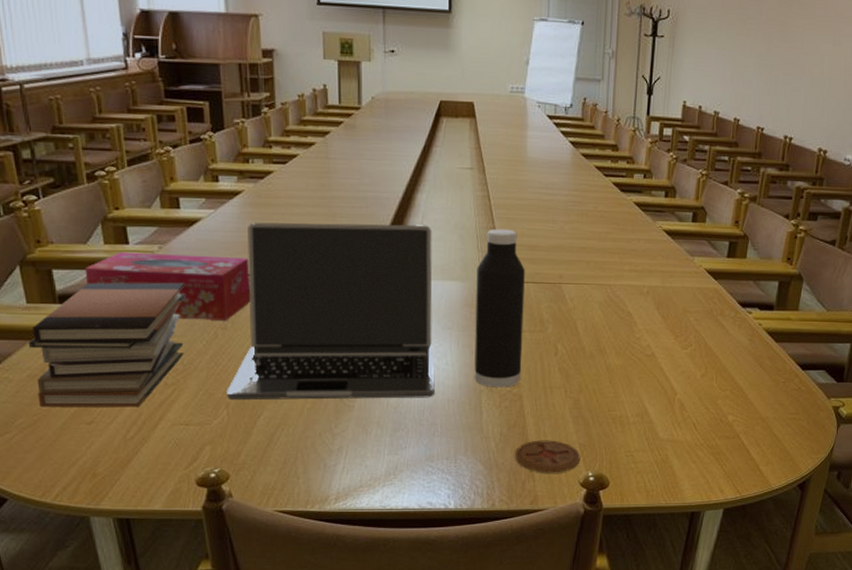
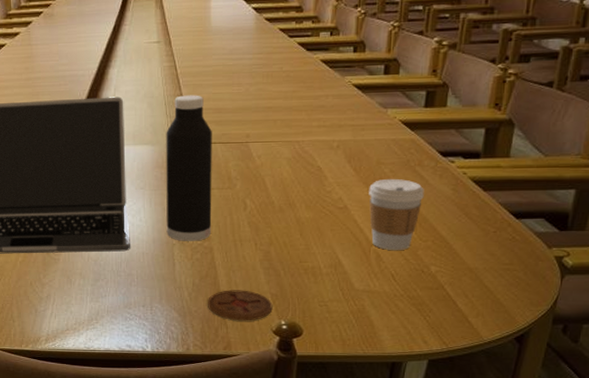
coffee cup: none [675,328,725,400] -> present [369,179,424,251]

